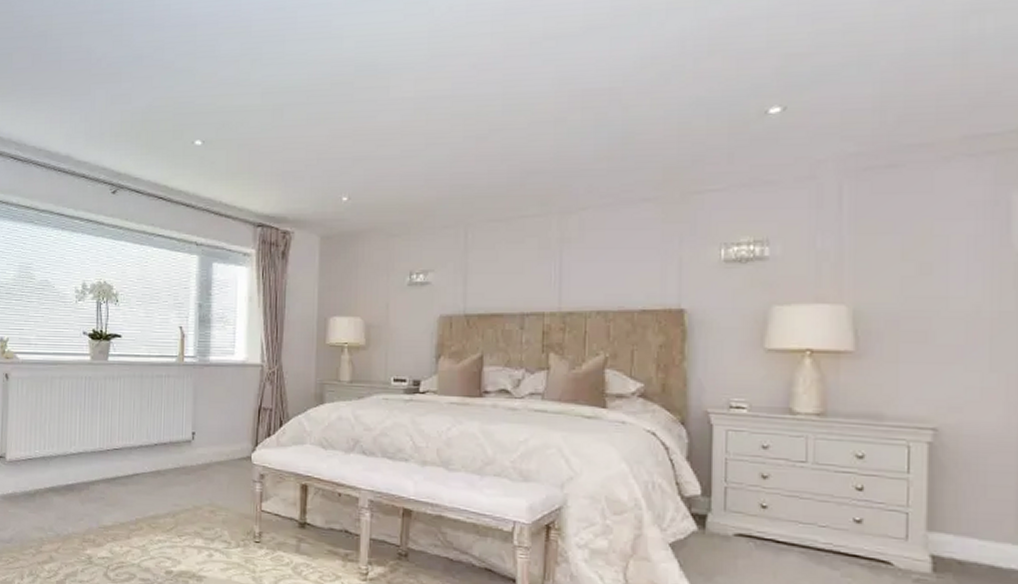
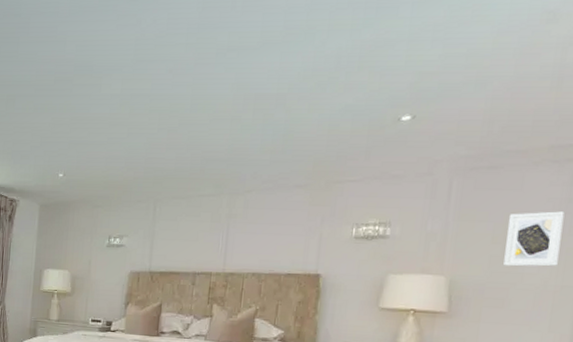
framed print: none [919,217,991,289] -> present [503,211,565,267]

